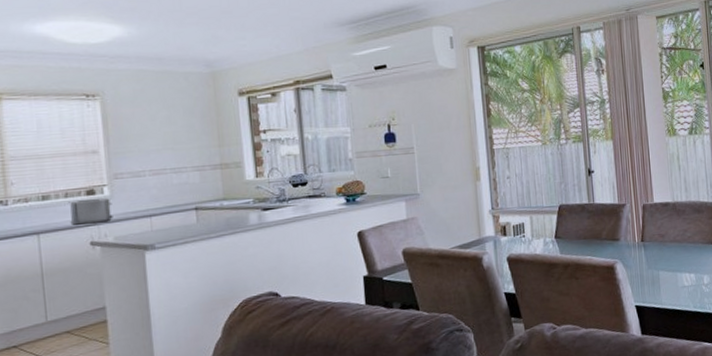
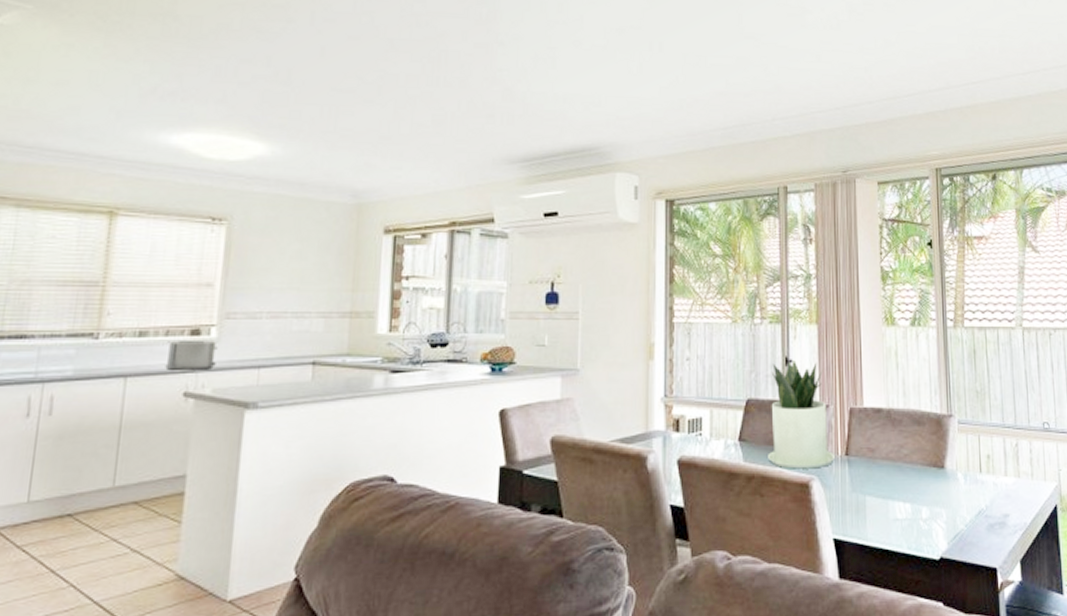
planter: none [578,170,633,256] -> present [768,360,835,469]

